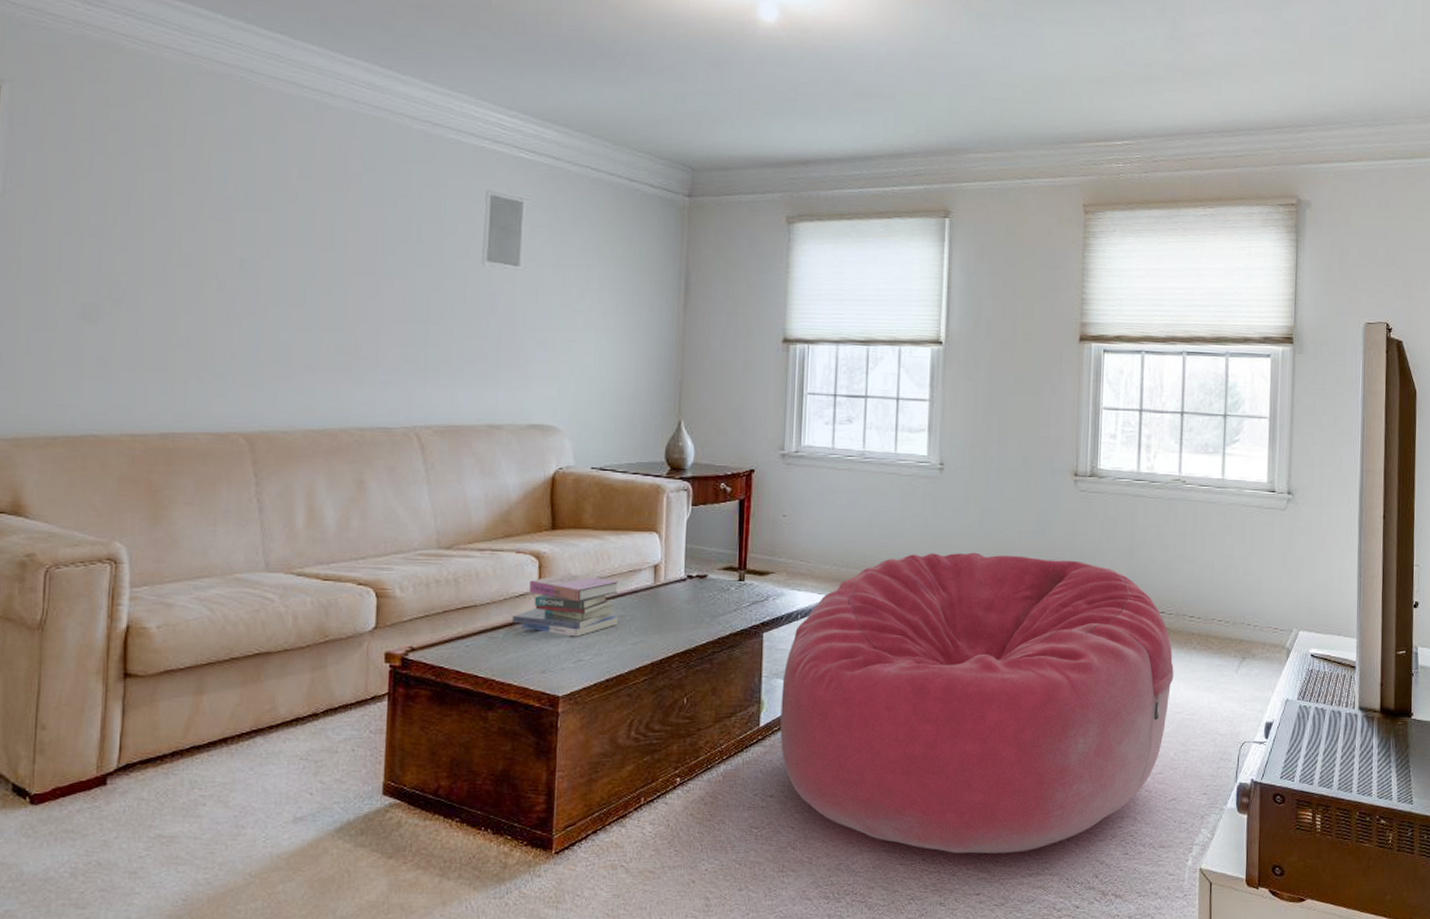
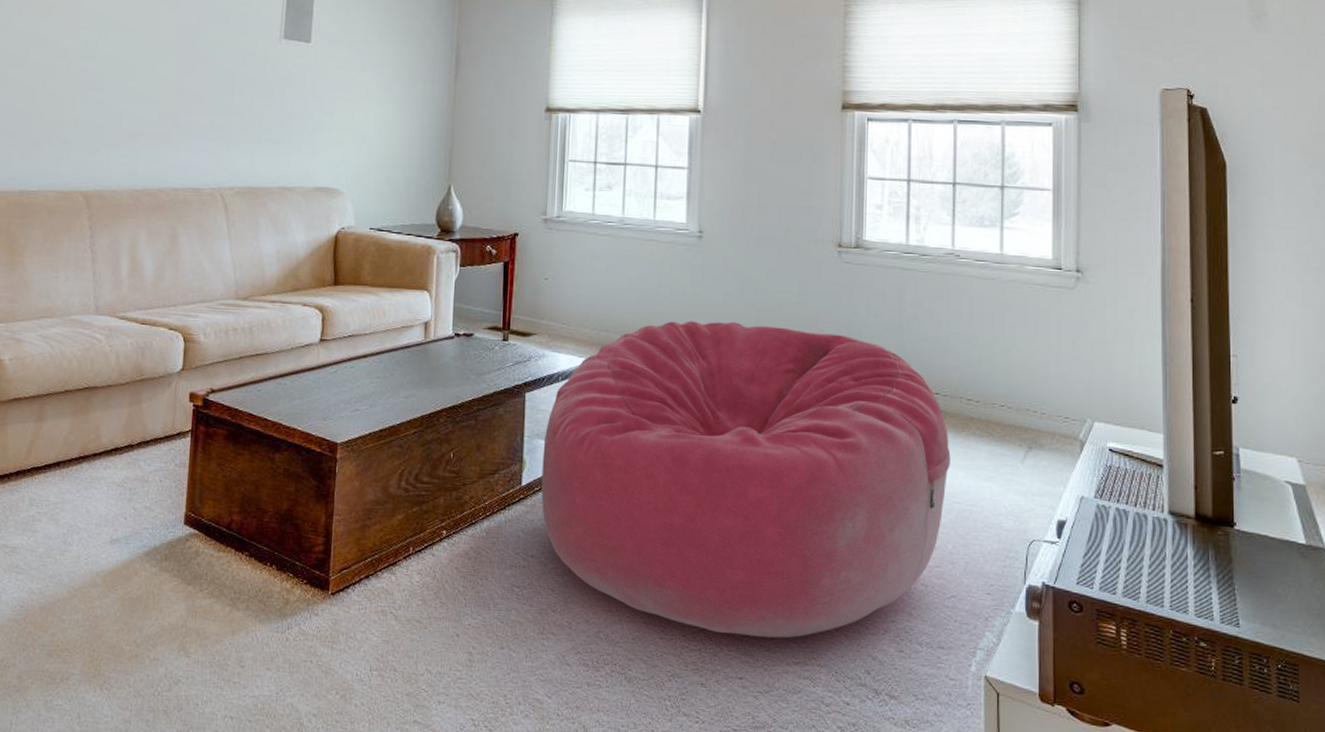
books: present [512,574,618,637] -> none [298,327,392,388]

